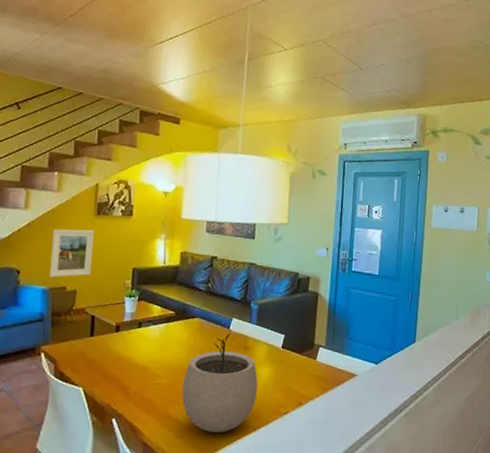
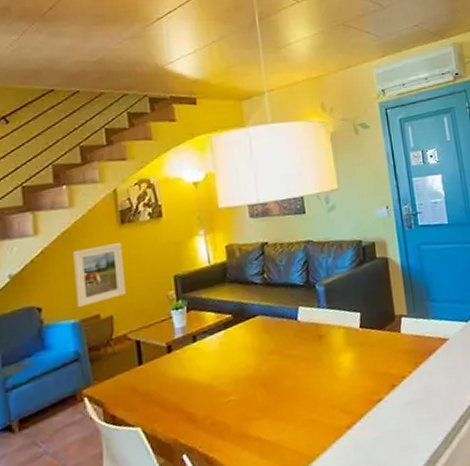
plant pot: present [182,333,258,432] -> none [256,324,343,444]

